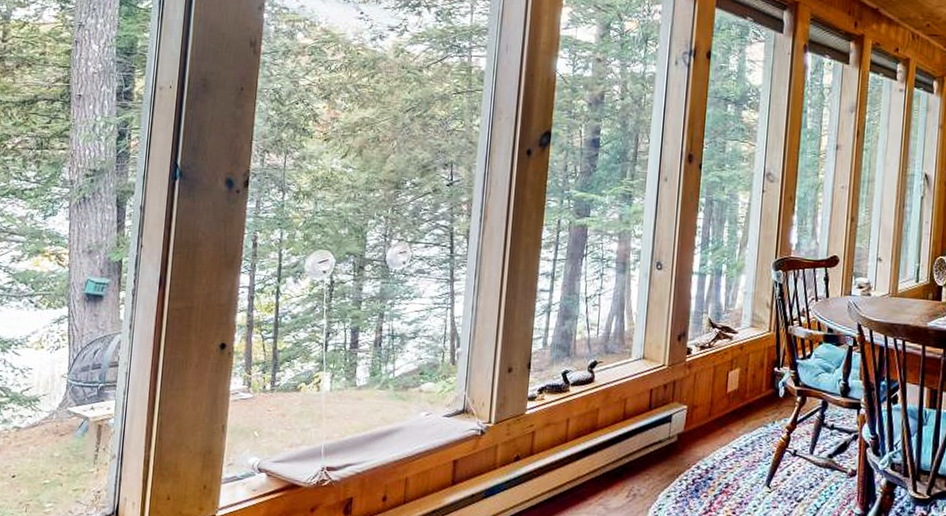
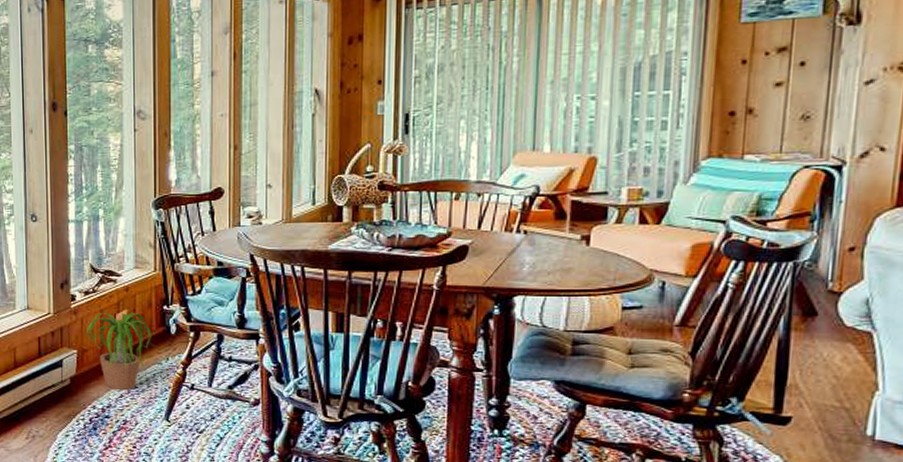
potted plant: none [693,369,764,452] -> present [83,312,156,391]

